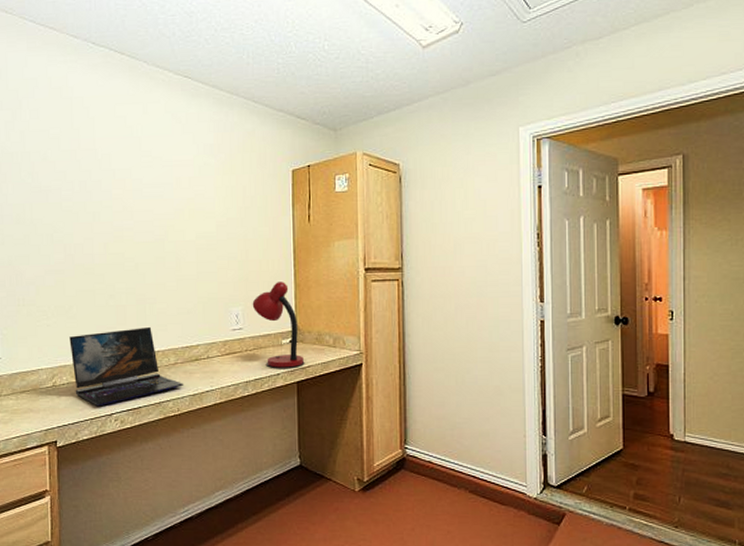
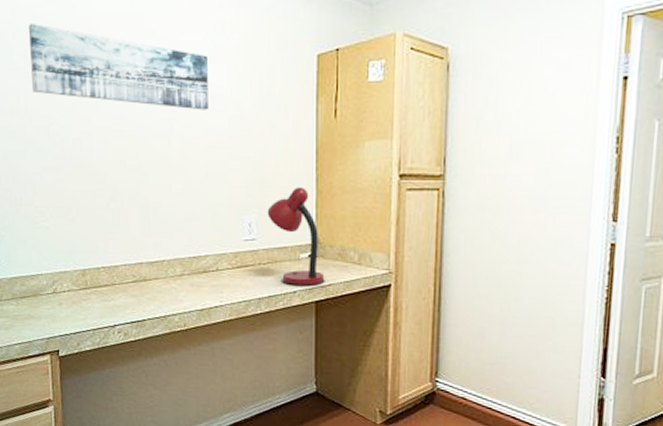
wall art: none [36,144,199,218] -> present [29,23,208,110]
laptop: present [69,326,184,407] -> none [69,233,191,317]

